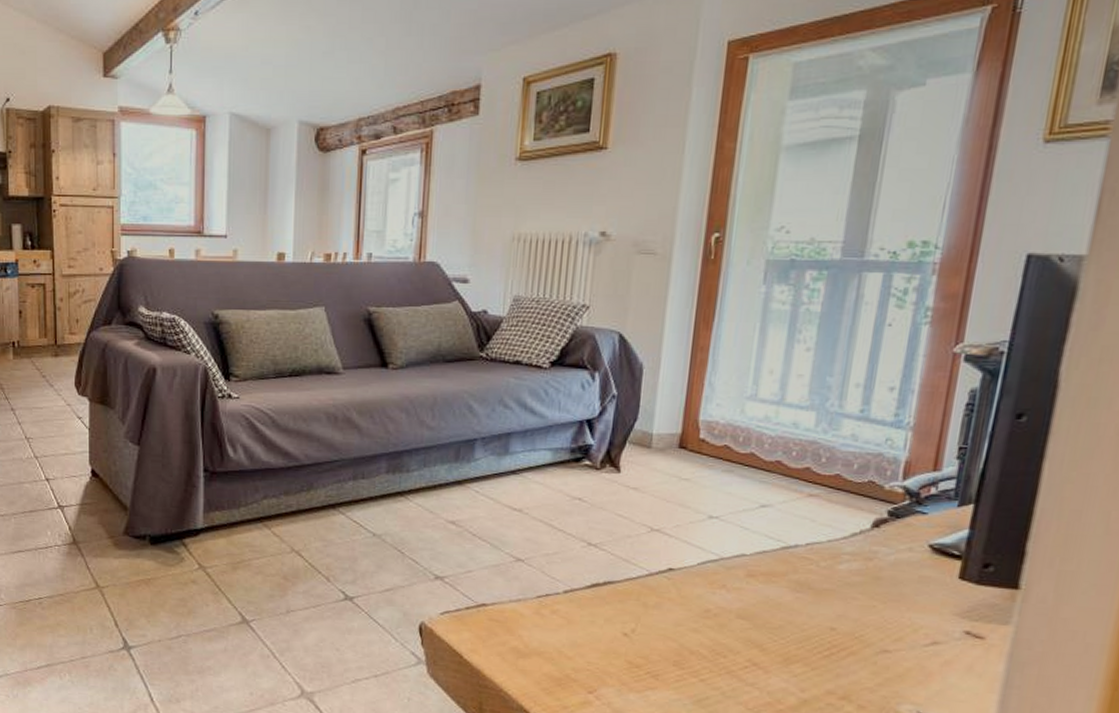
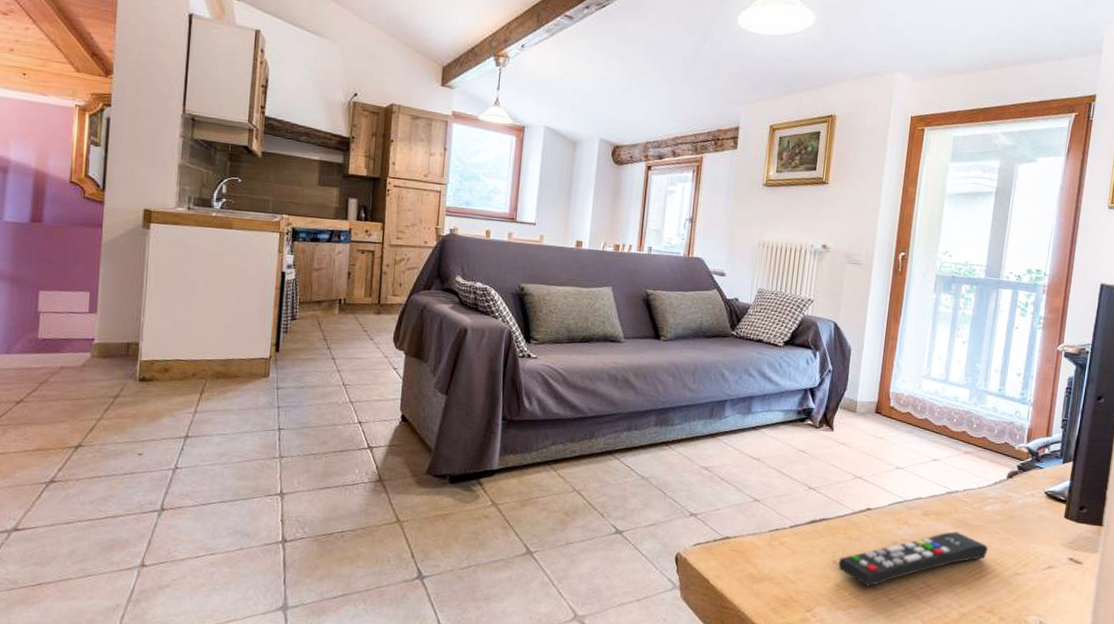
remote control: none [629,597,842,664] -> present [838,531,988,587]

